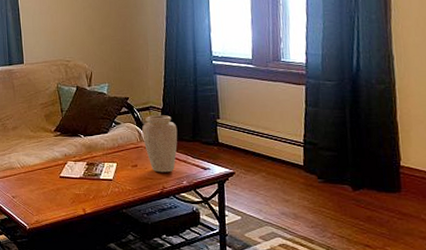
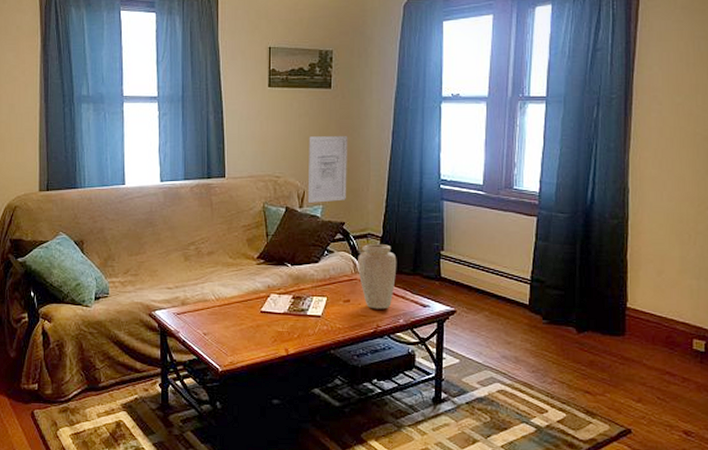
wall art: none [93,23,129,82] -> present [307,136,348,203]

